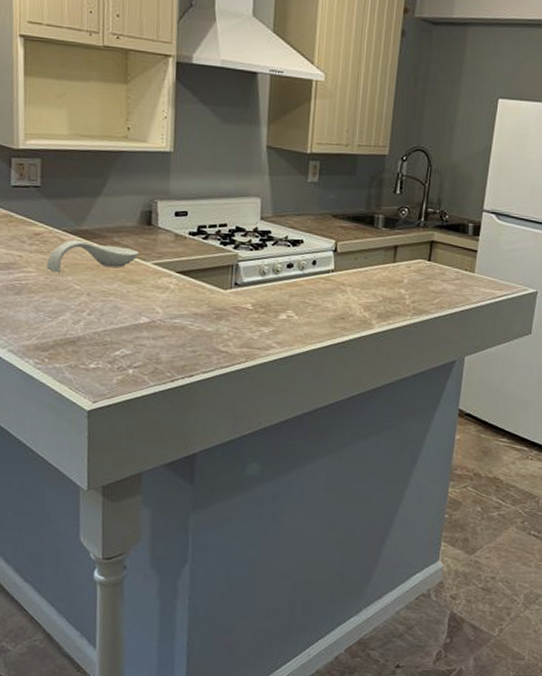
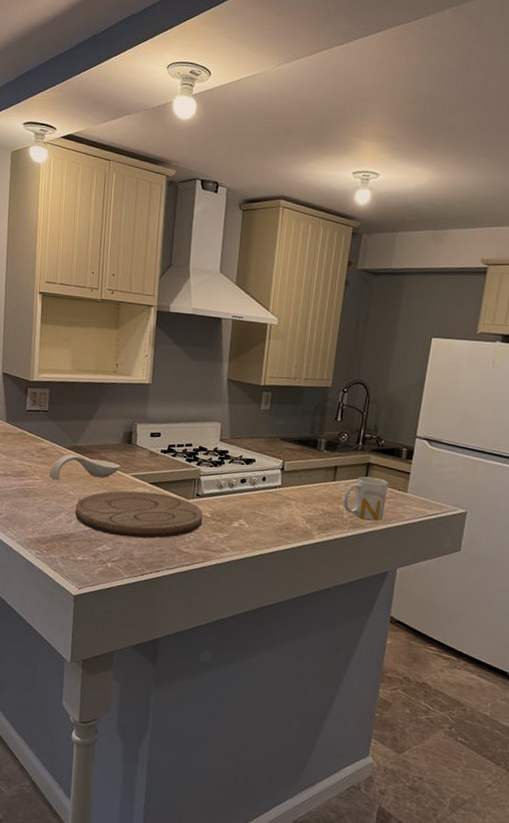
cutting board: none [84,282,243,338] -> present [75,490,203,539]
mug: none [405,256,454,305] -> present [343,476,389,521]

